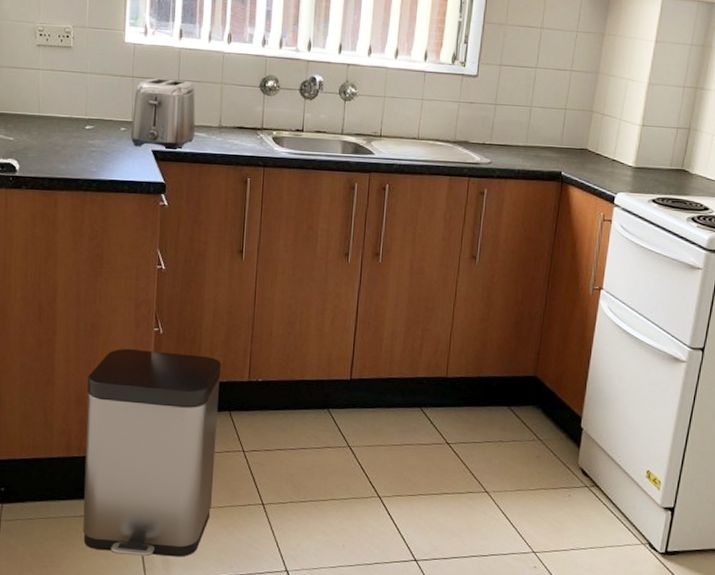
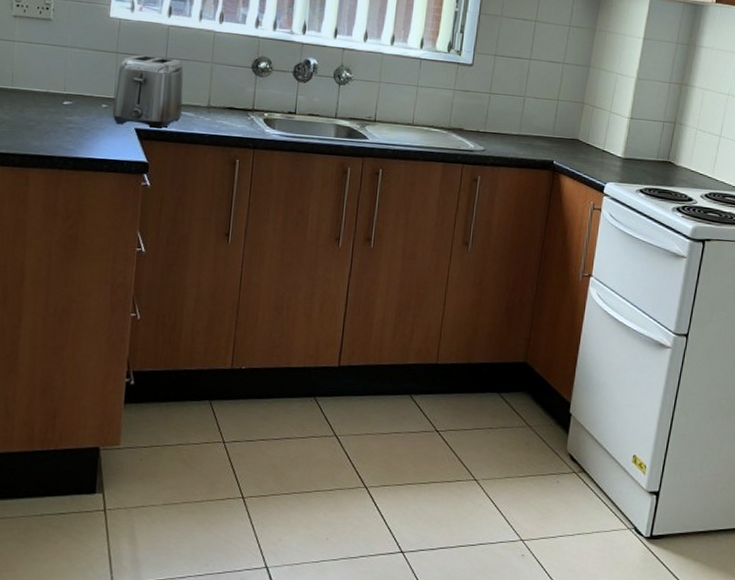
pedal bin: present [82,348,222,557] -> none [43,334,203,557]

